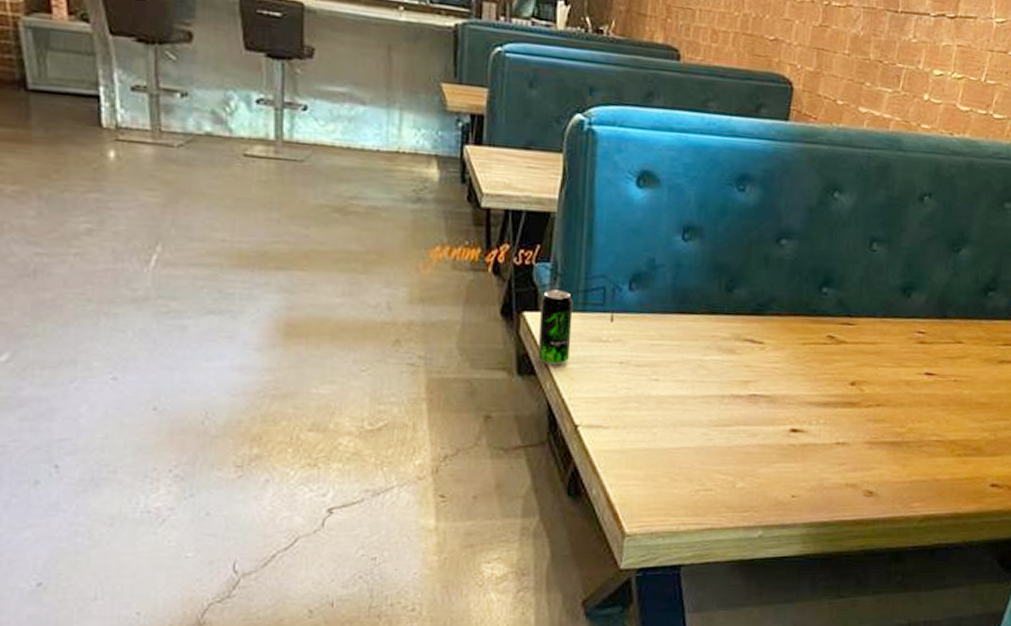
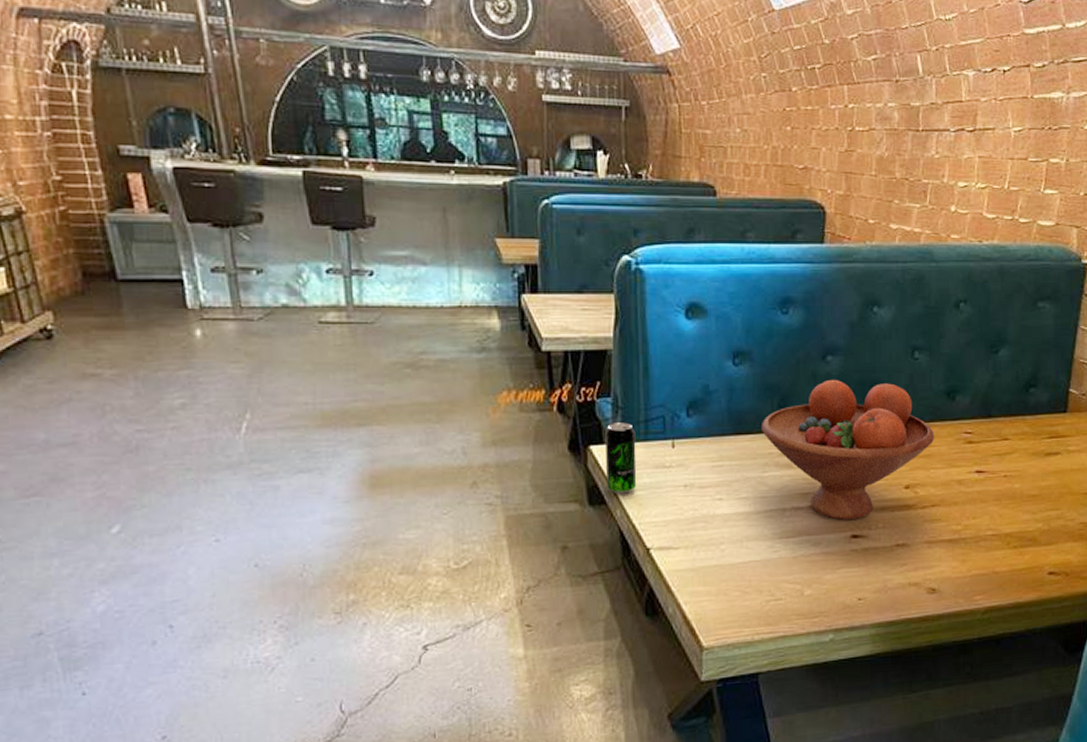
fruit bowl: none [707,264,887,413] -> present [762,379,935,520]

